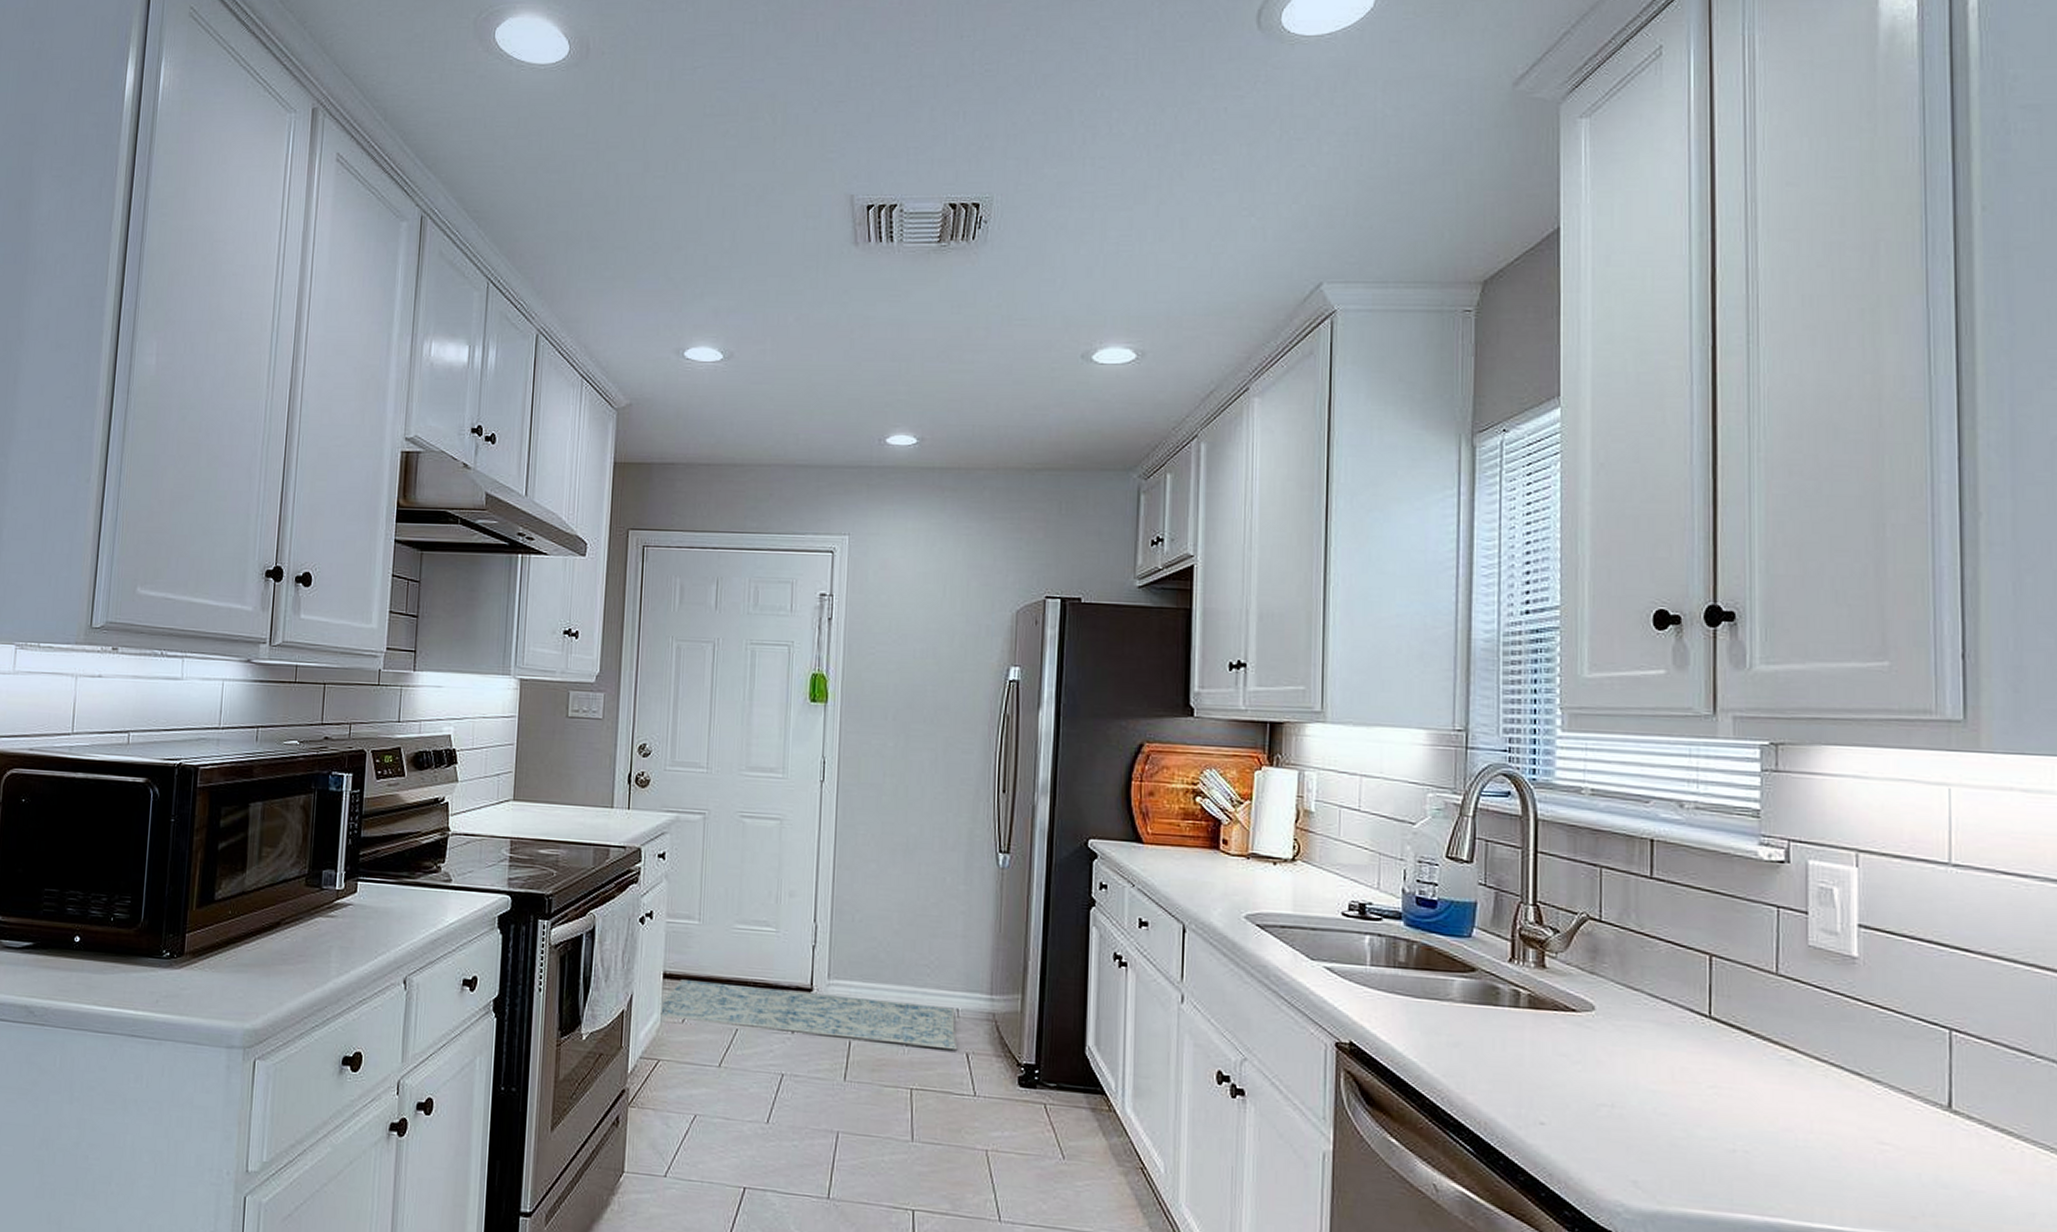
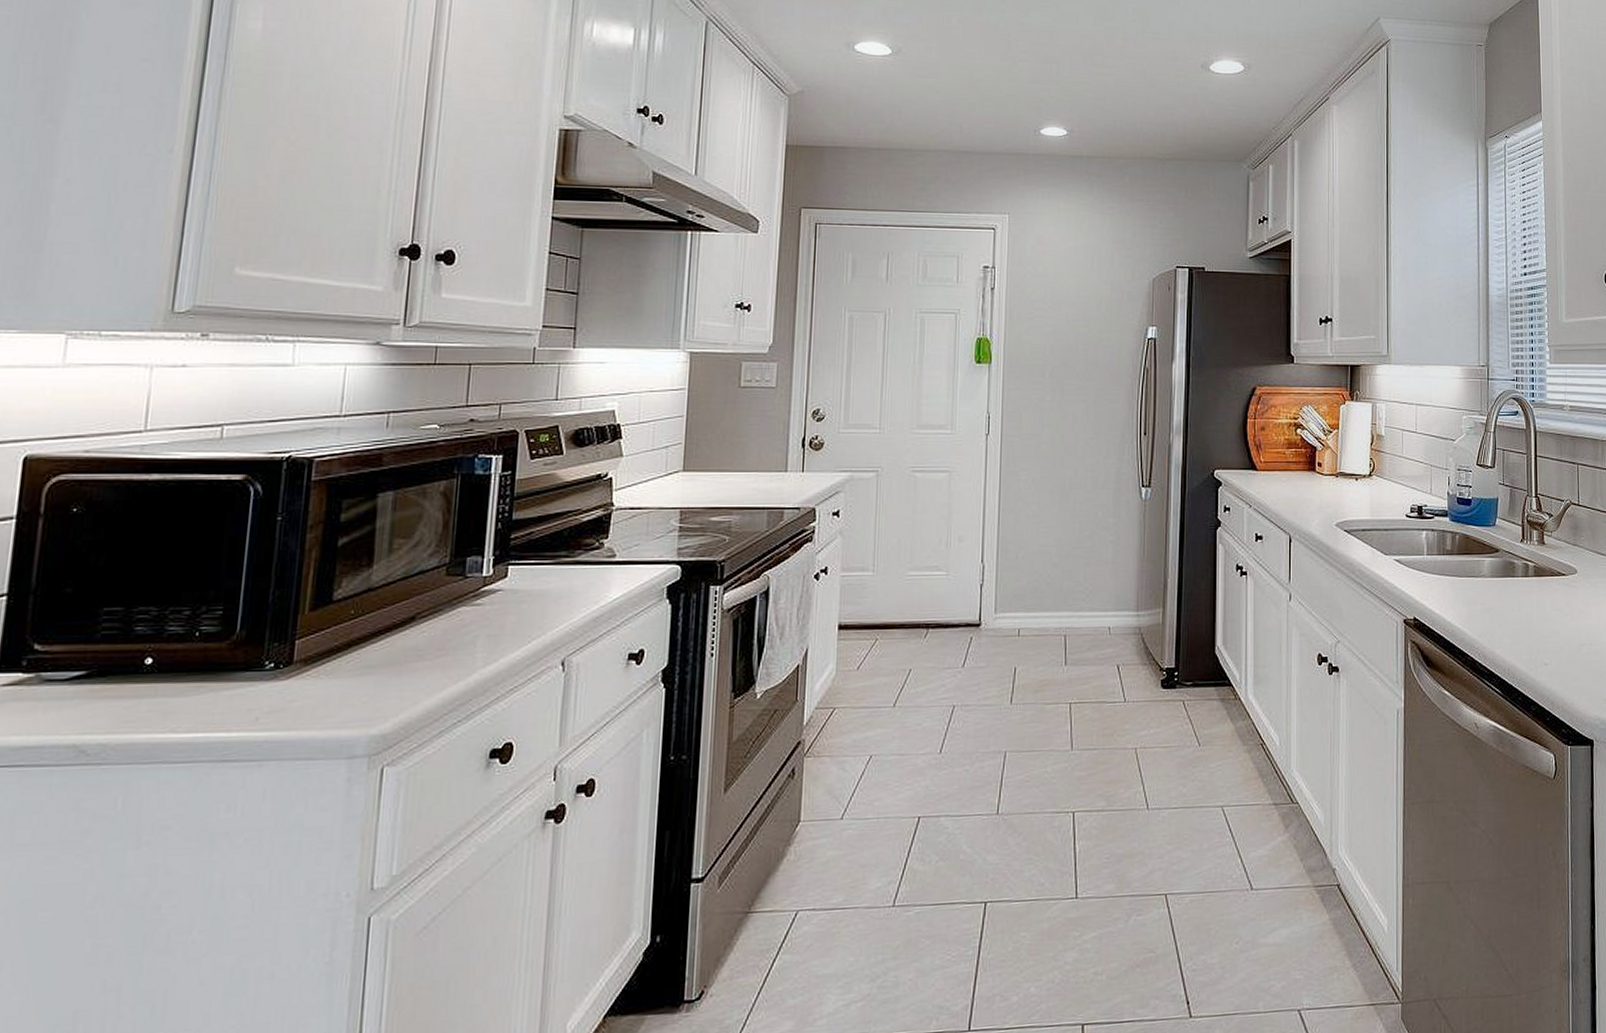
rug: present [660,979,958,1051] -> none [835,626,1110,667]

